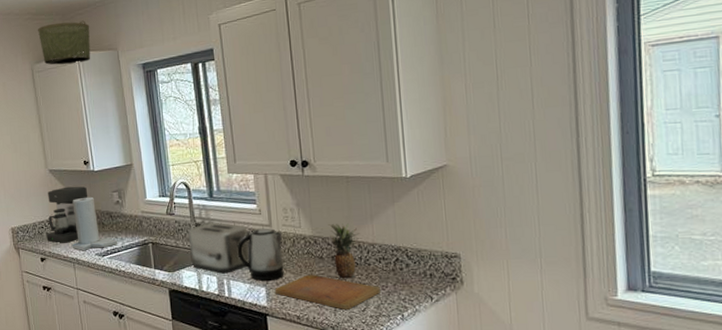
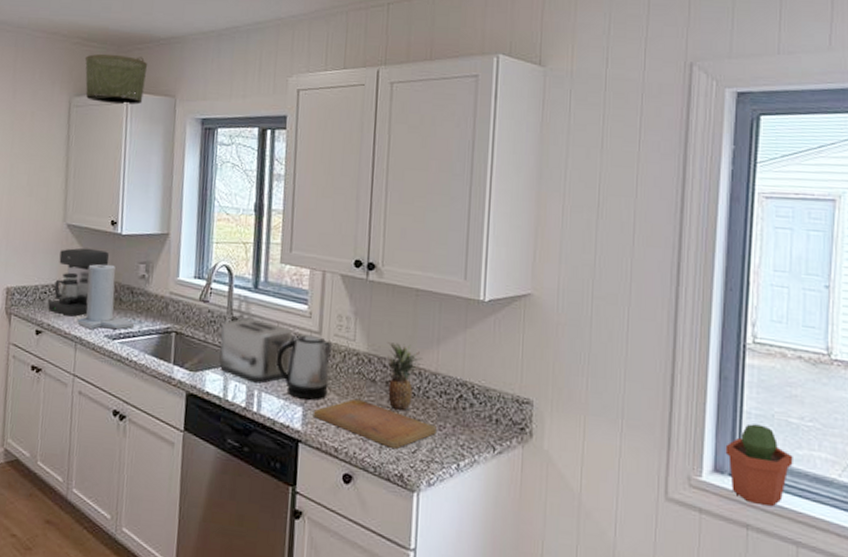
succulent plant: none [636,245,700,313] -> present [725,423,793,507]

